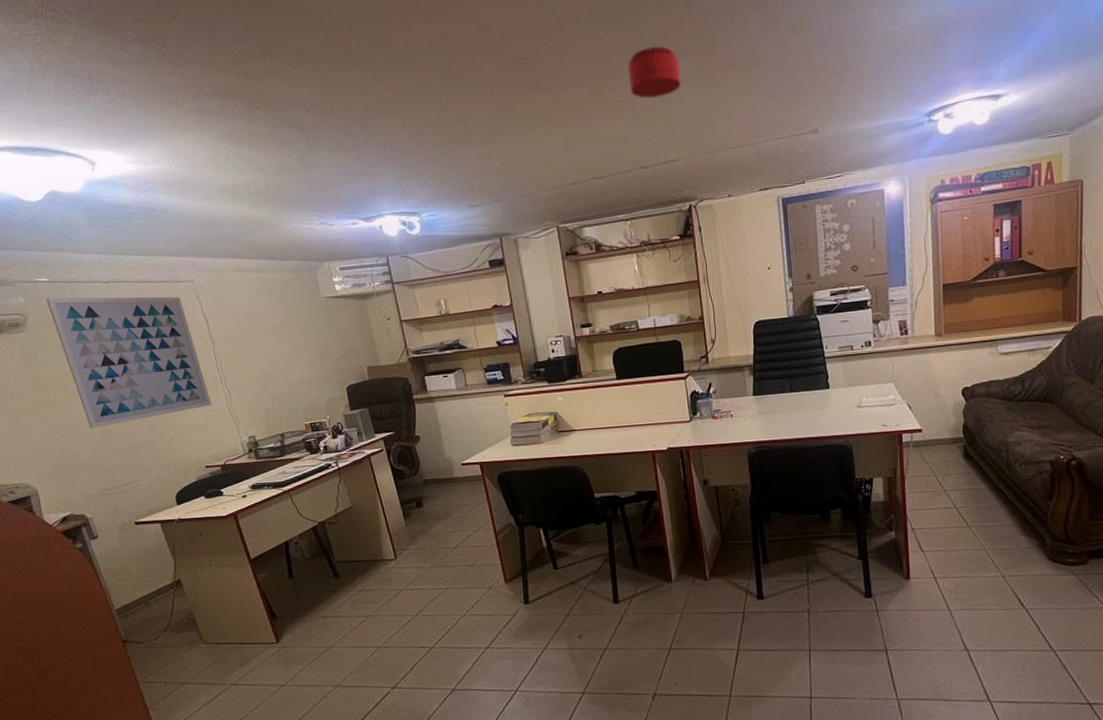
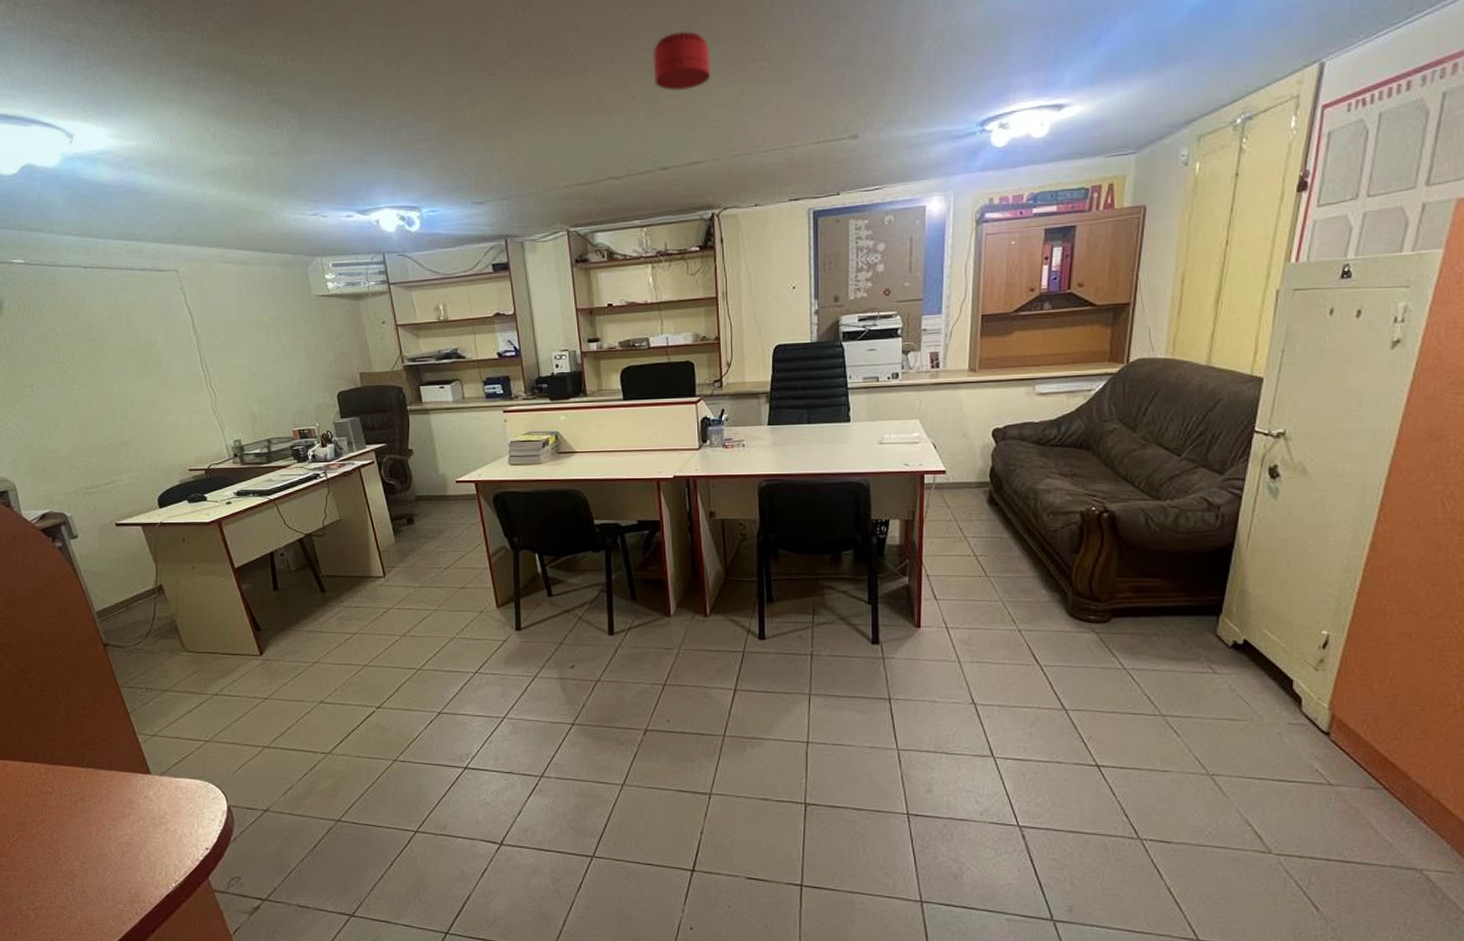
wall art: present [46,296,212,429] -> none [22,281,196,424]

